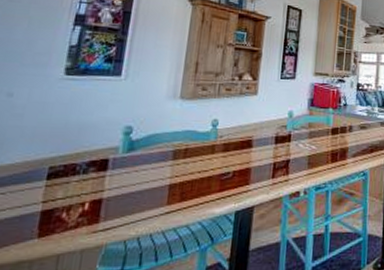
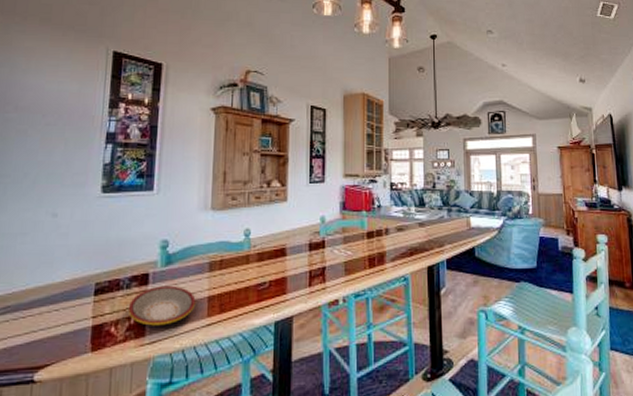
plate: none [82,172,157,212] -> present [127,285,196,326]

